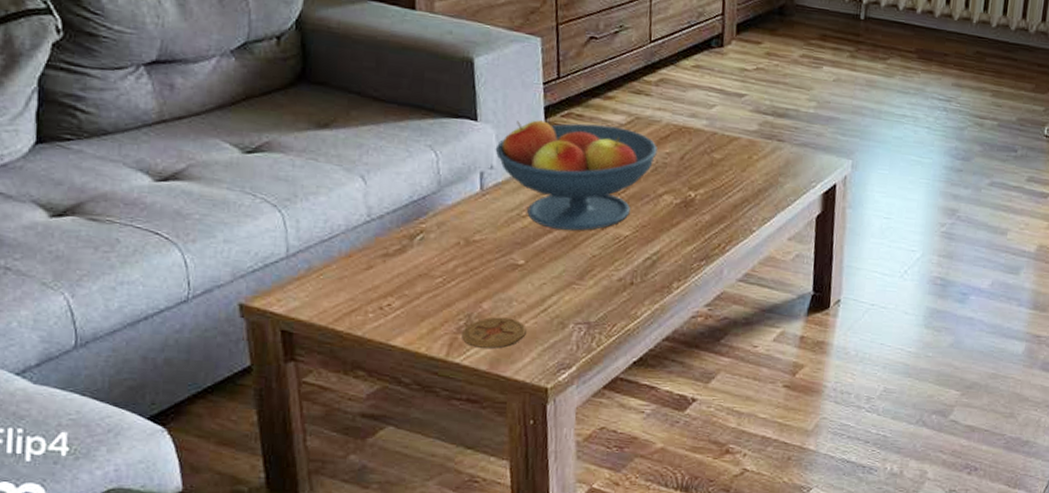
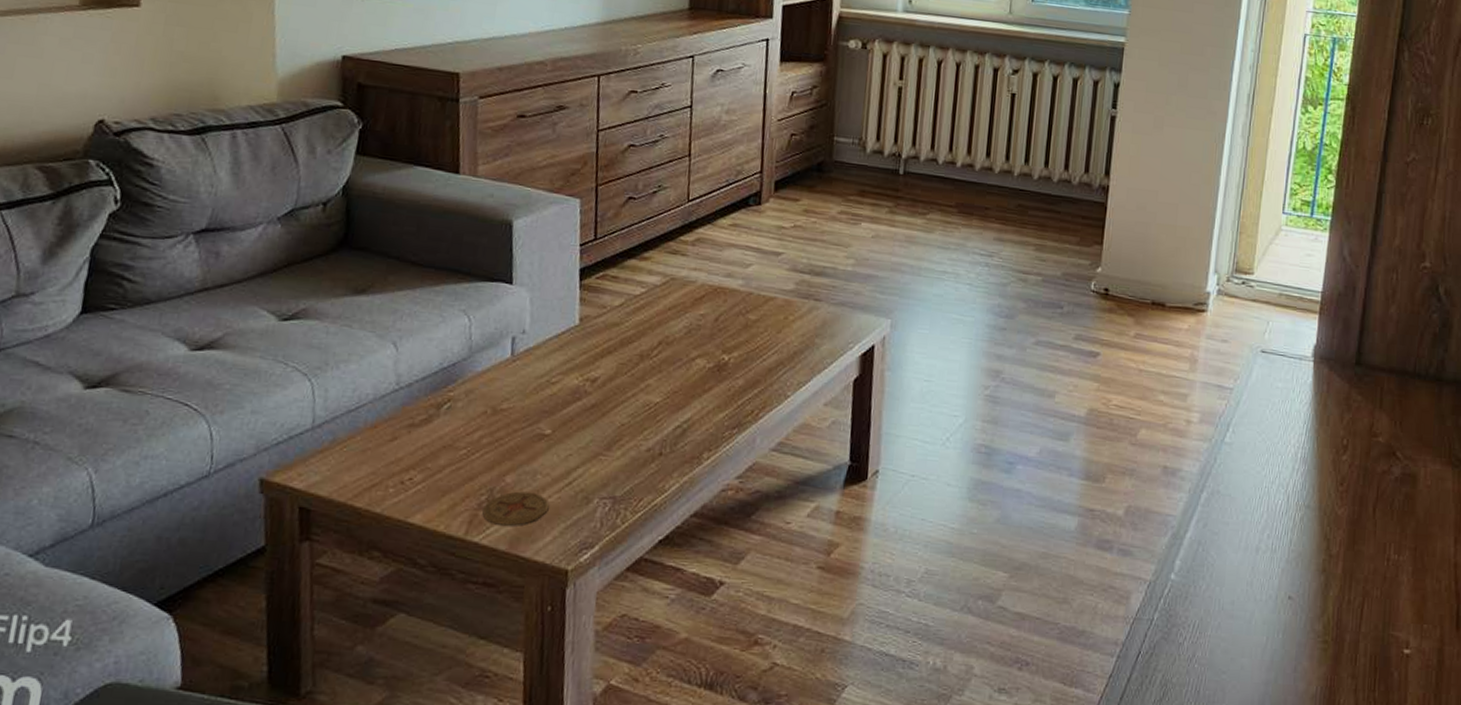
fruit bowl: present [495,120,657,231] -> none [528,282,692,398]

